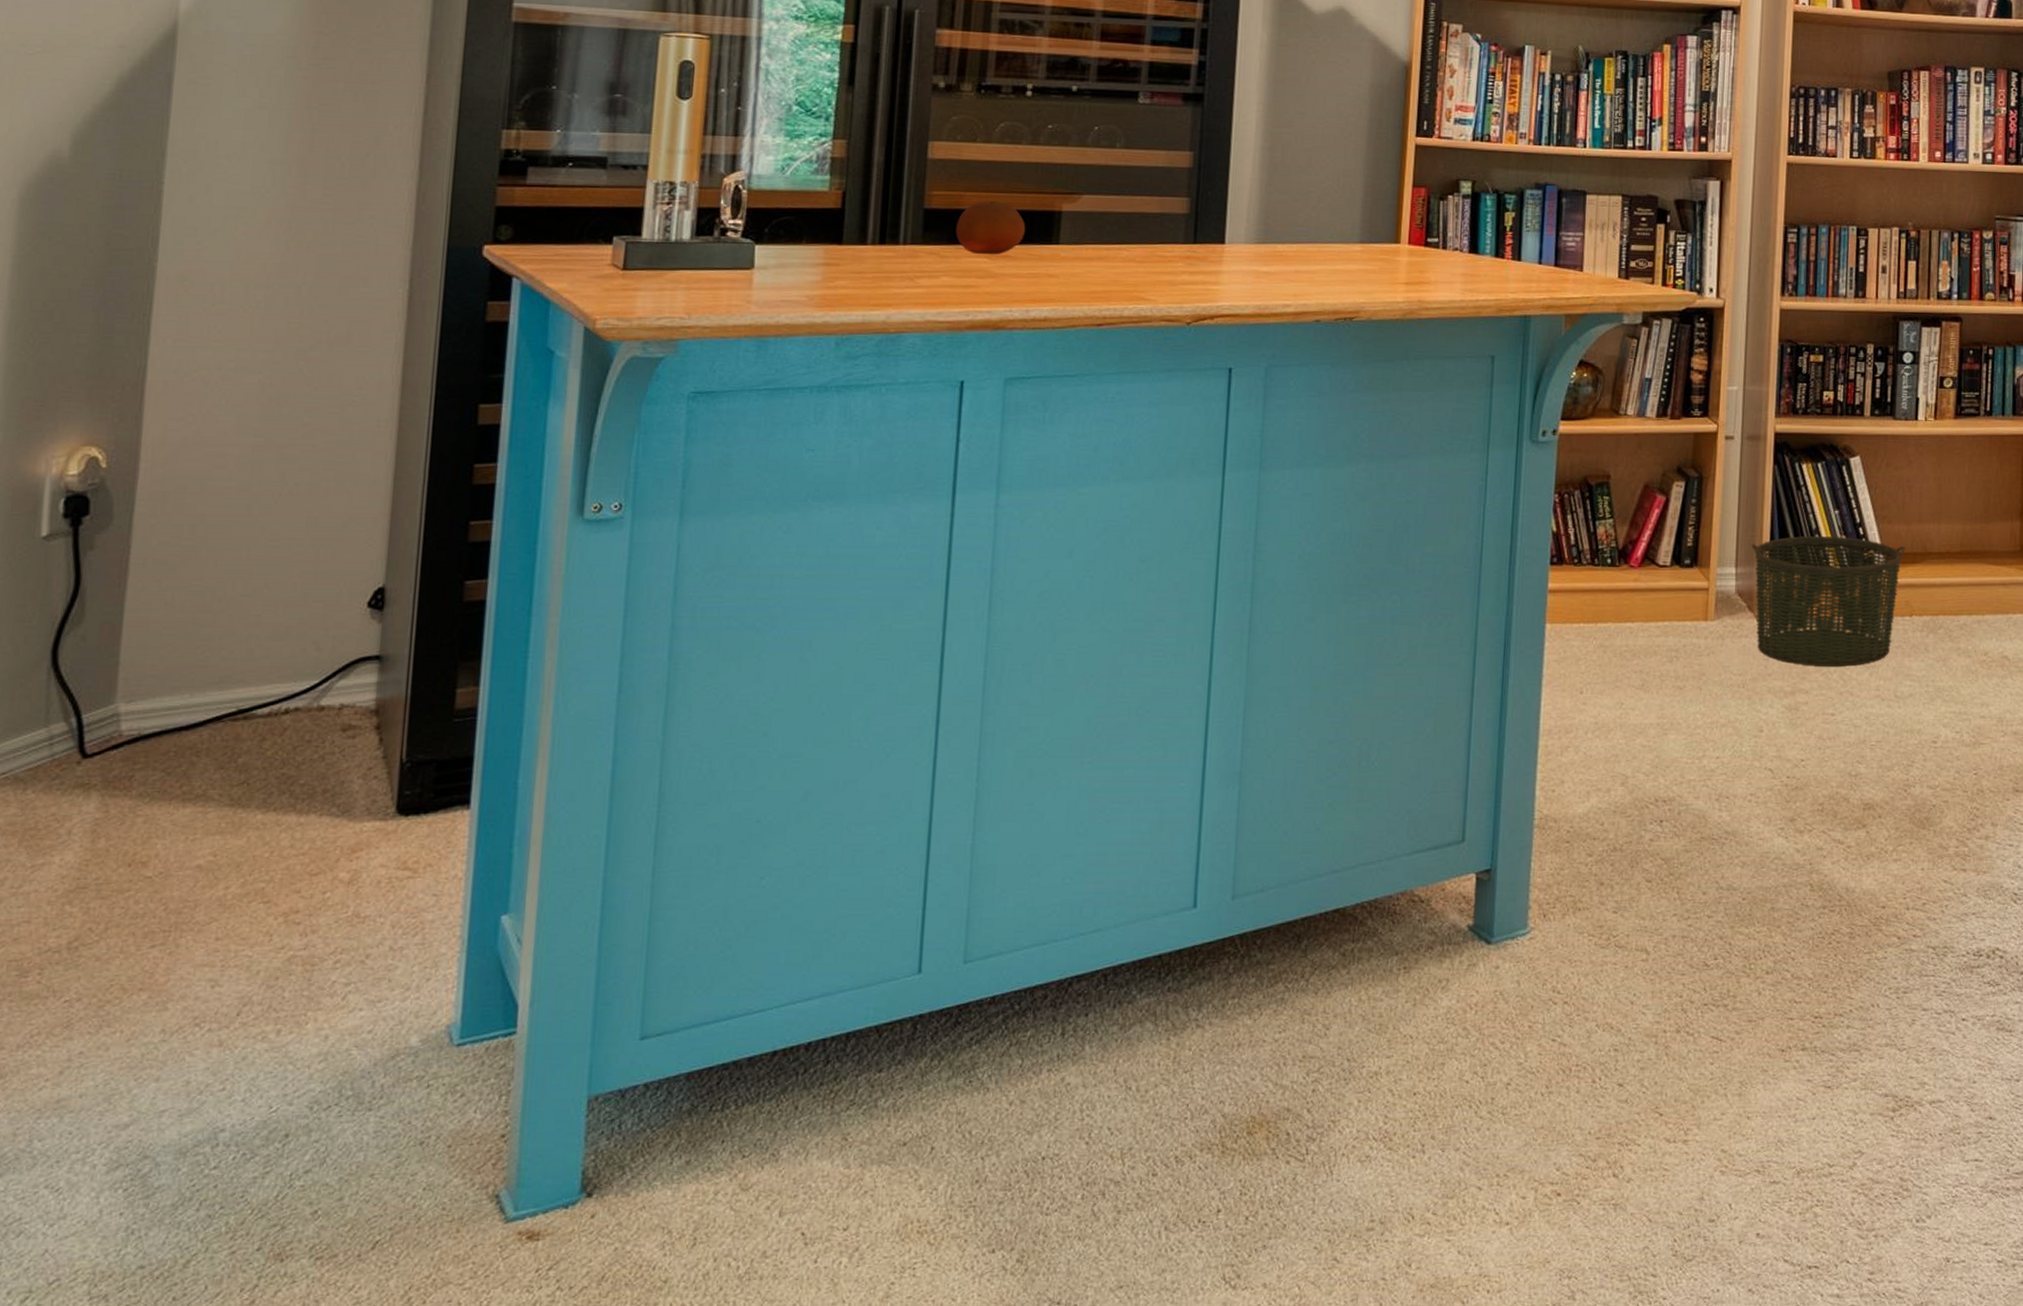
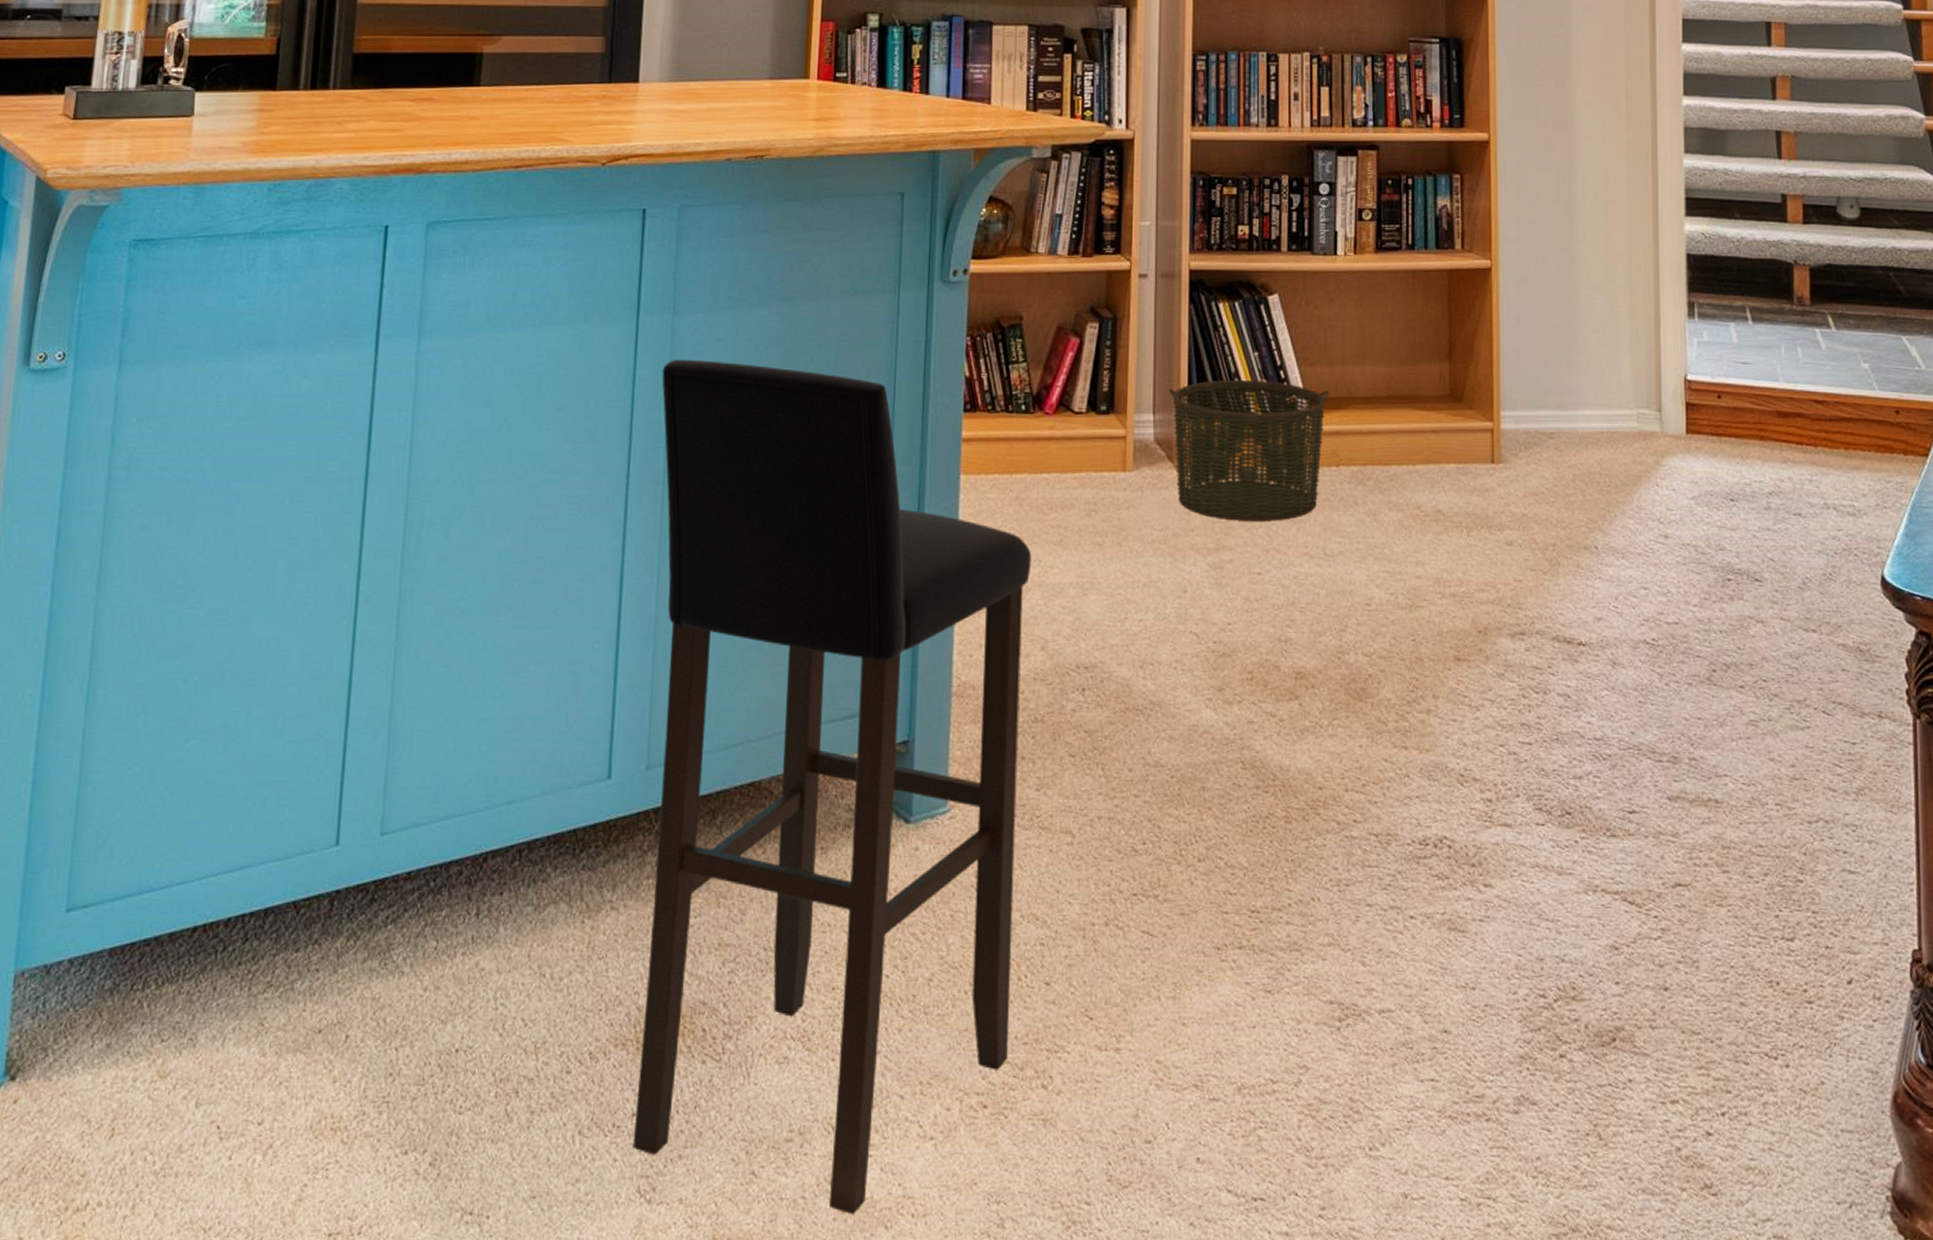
fruit: present [956,201,1026,255] -> none [382,44,449,98]
bar stool: none [1218,513,1614,1293] -> present [632,359,1032,1215]

